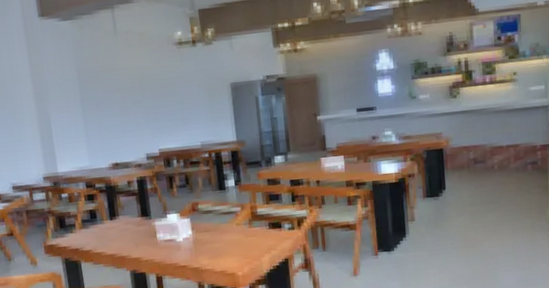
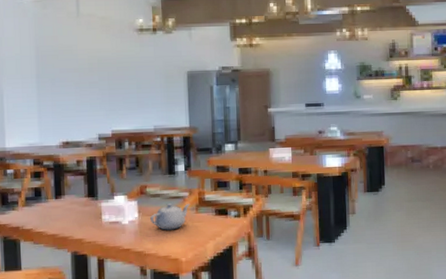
teapot: none [204,218,243,246] -> present [150,204,190,230]

